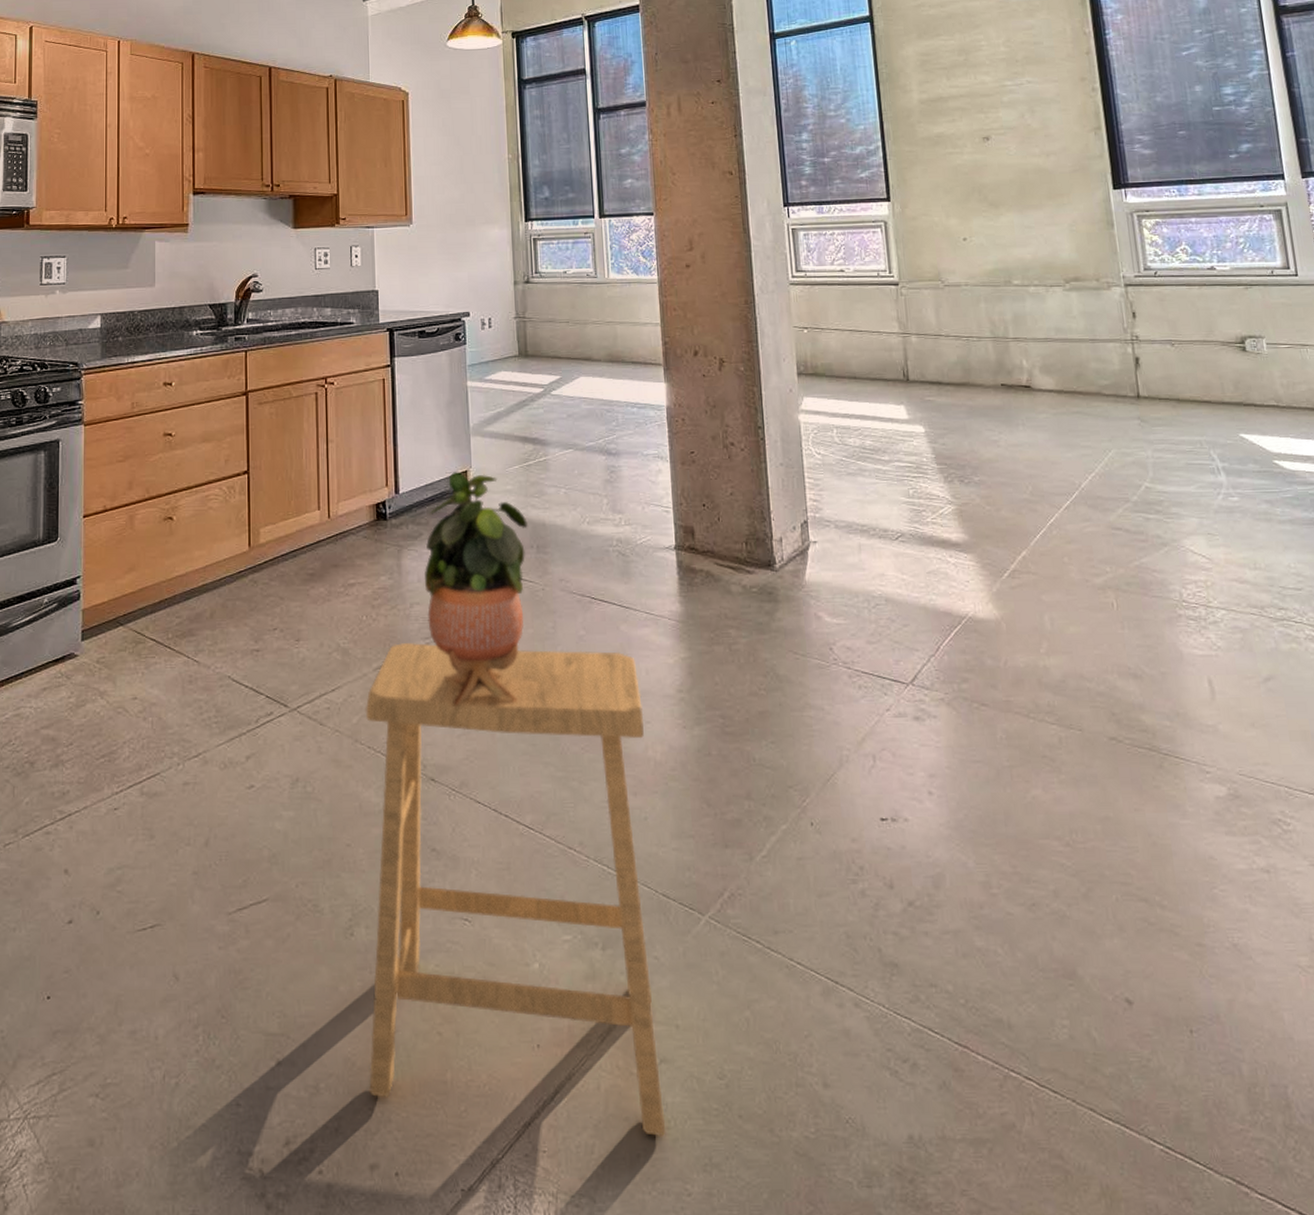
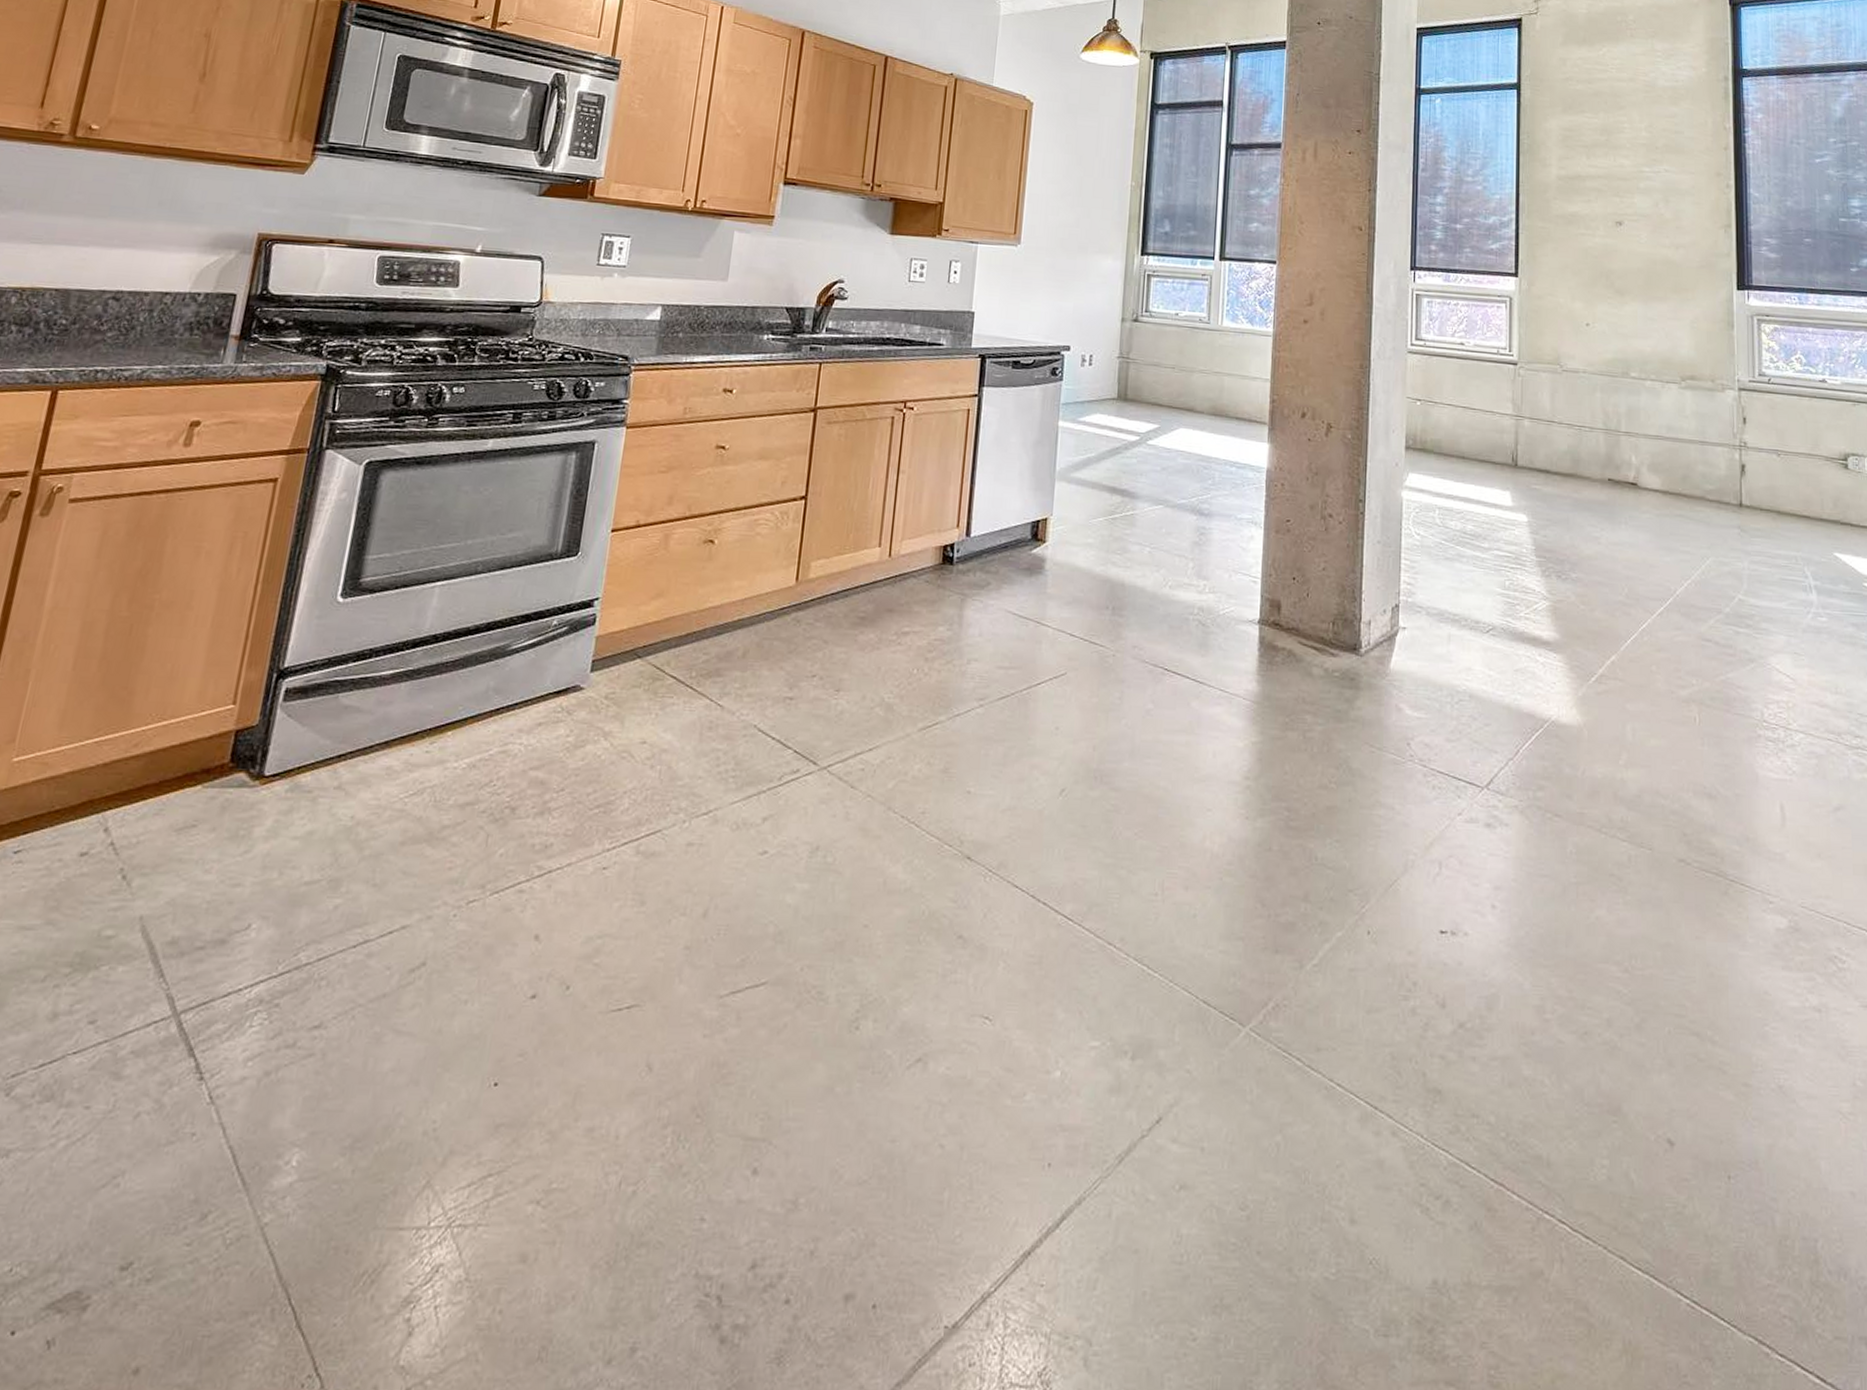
stool: present [365,643,666,1136] -> none [855,702,1206,1272]
potted plant: present [424,472,528,705] -> none [984,518,1106,777]

